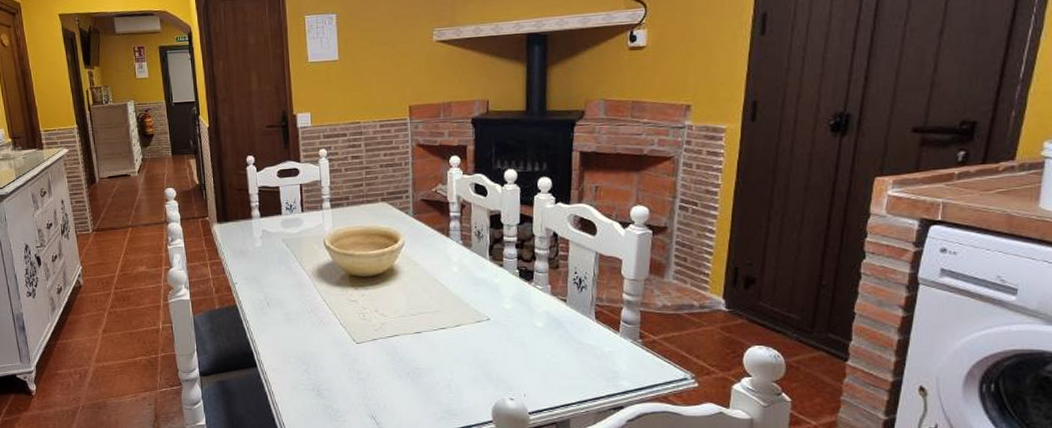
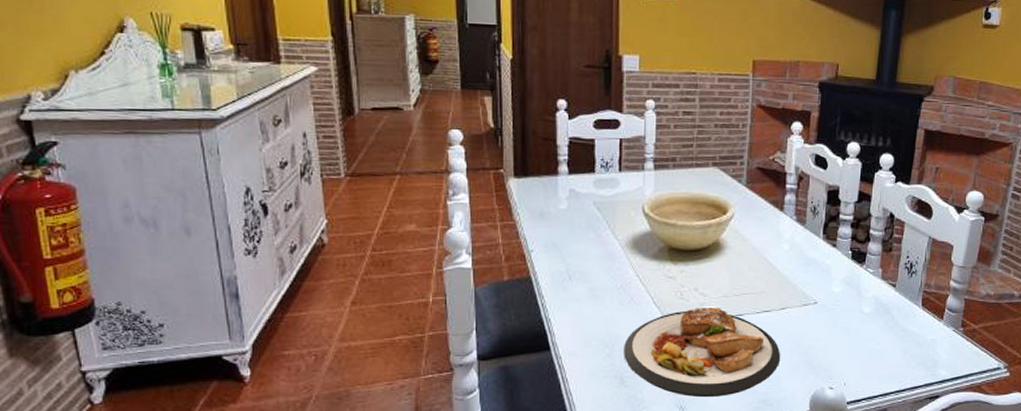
plate: none [318,326,460,408] -> present [624,306,781,398]

